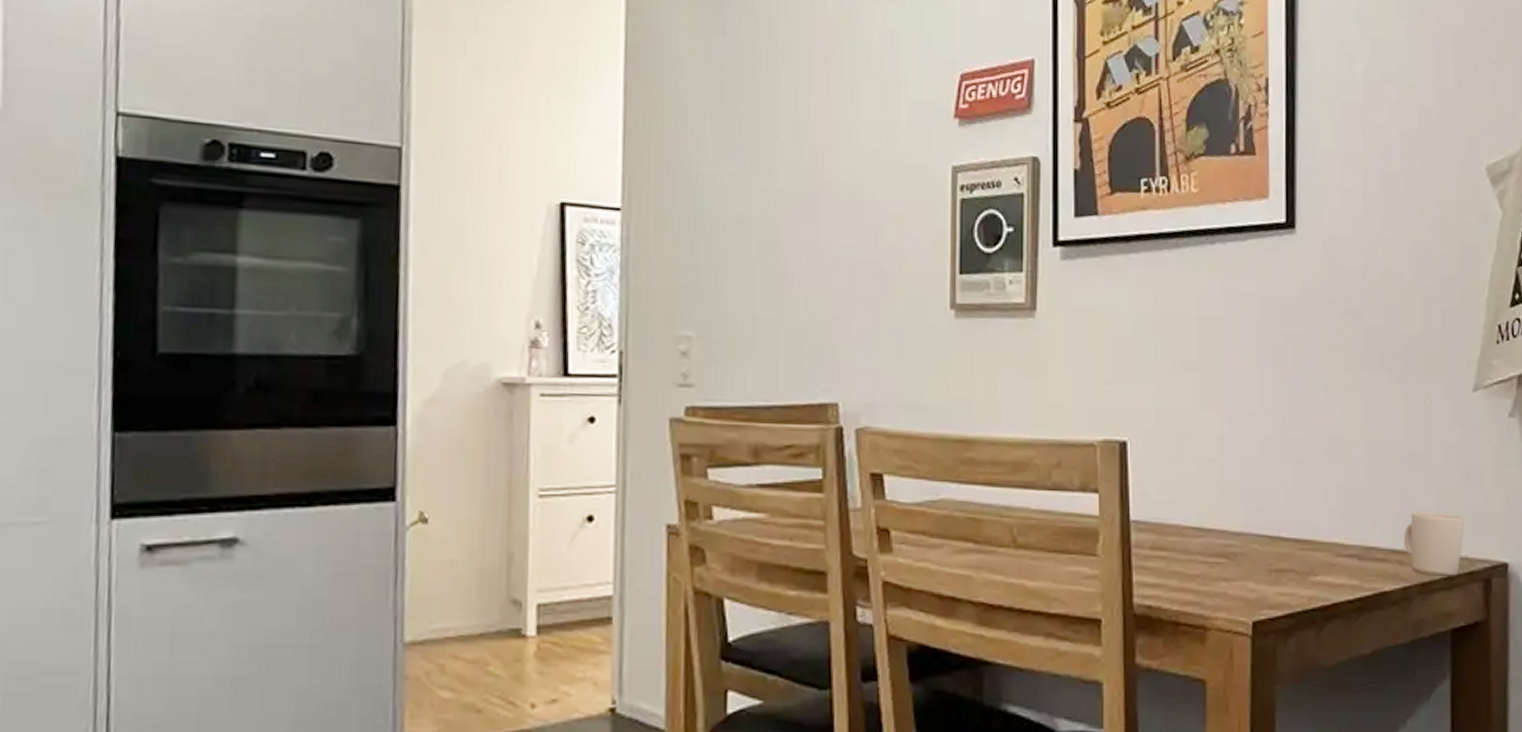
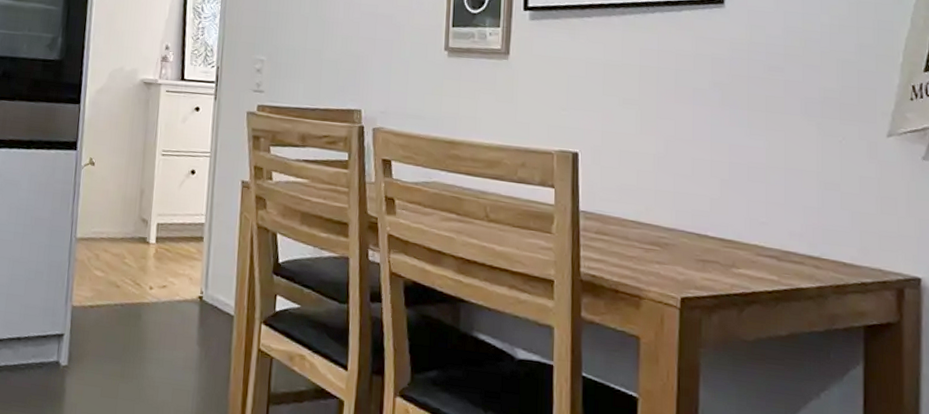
mug: present [1404,512,1465,578] -> none [820,228,879,284]

